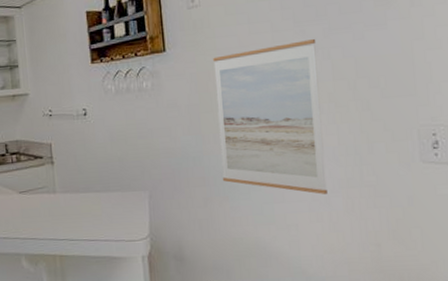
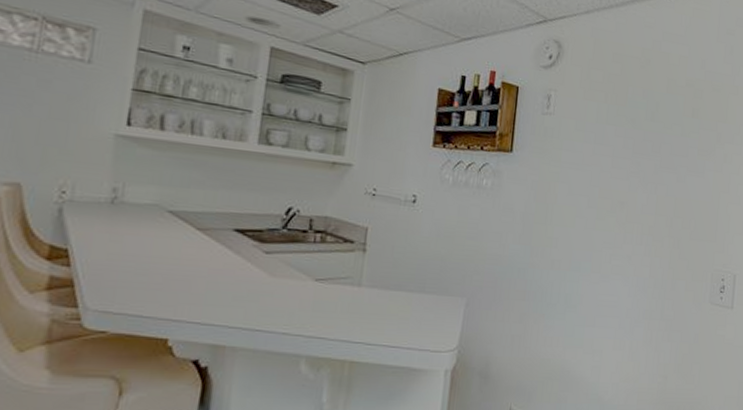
wall art: present [213,39,327,194] -> none [543,169,648,323]

